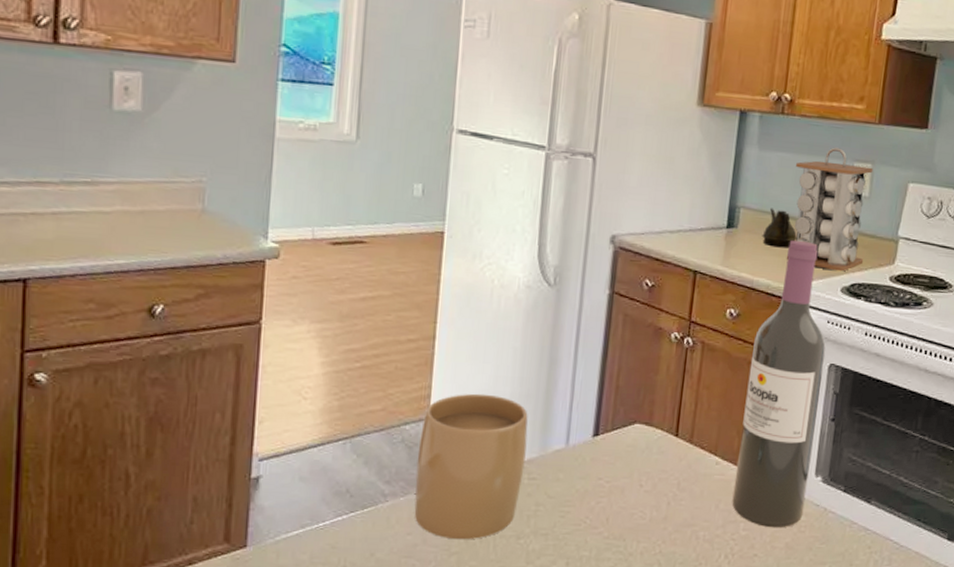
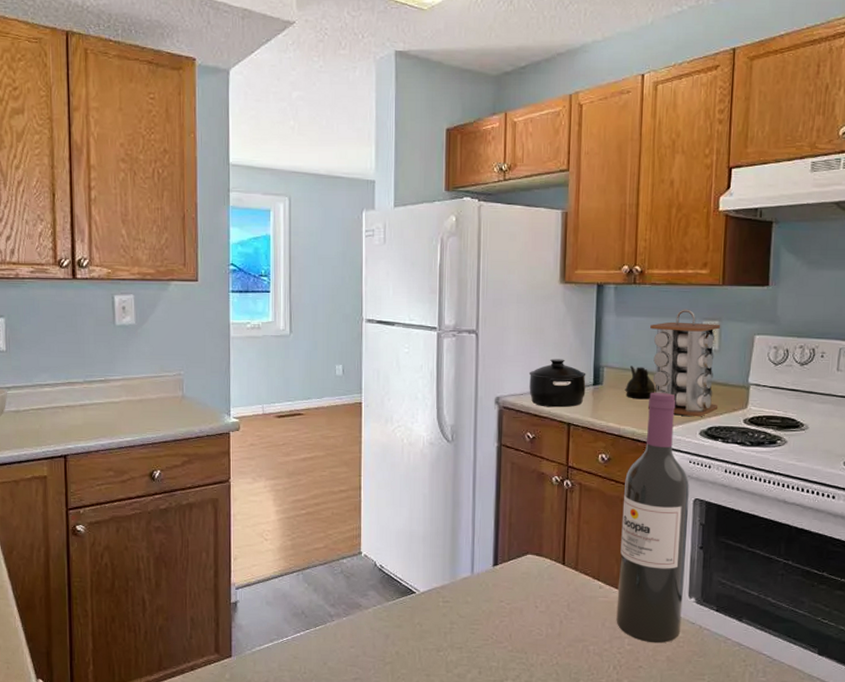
mug: present [414,393,528,540] -> none [354,532,440,652]
saucepan: none [651,194,720,253] -> present [528,359,586,408]

